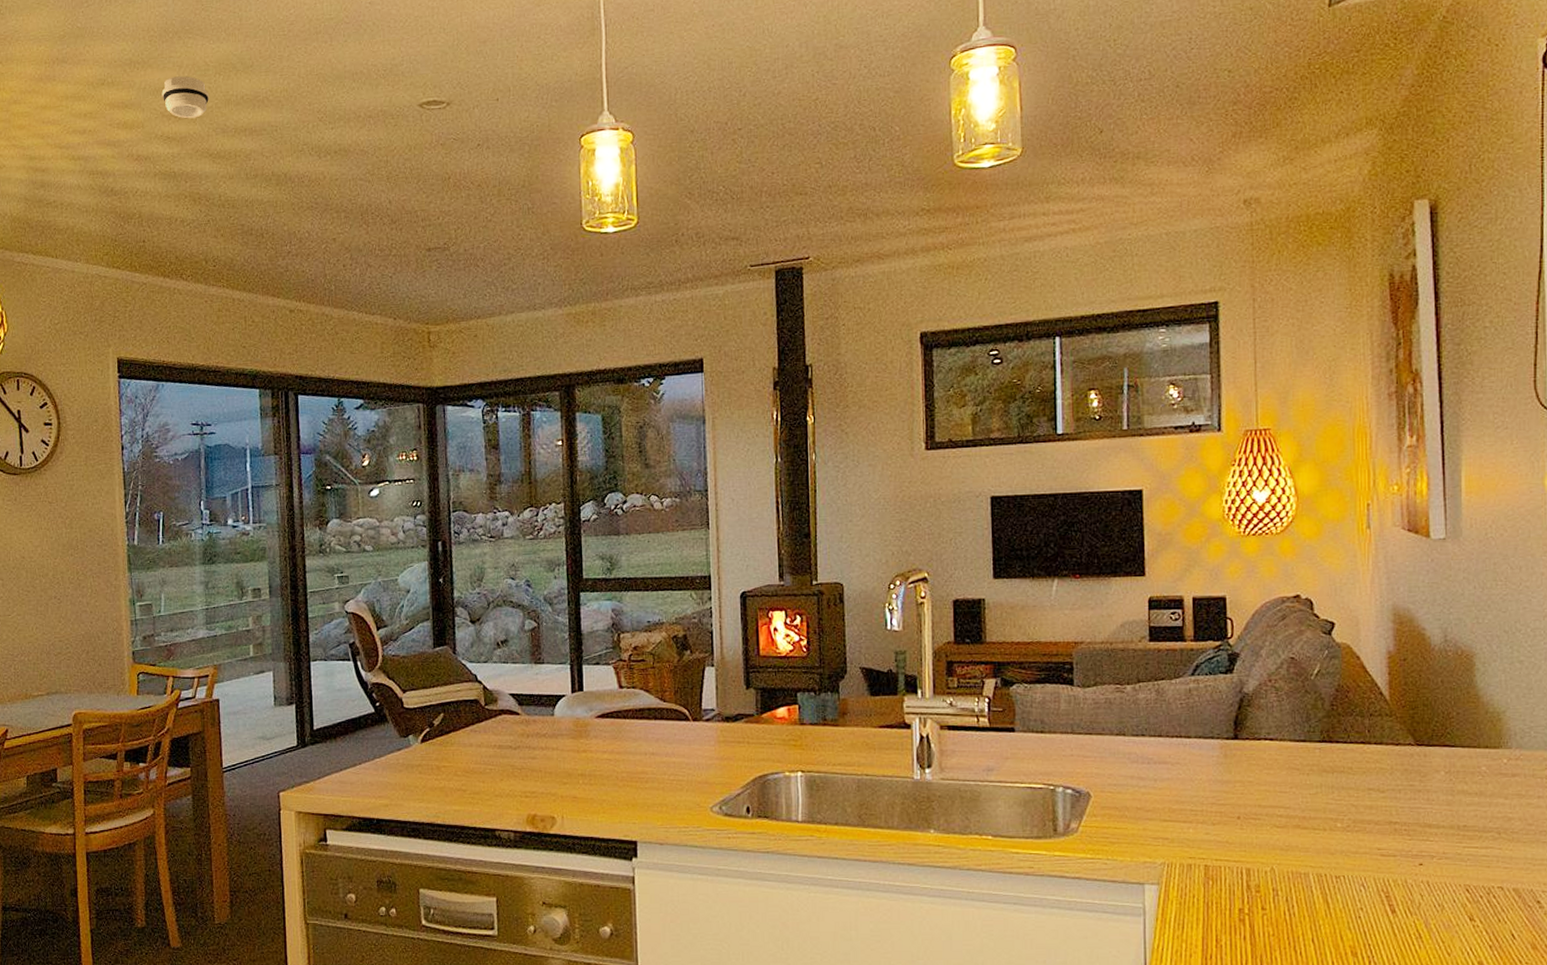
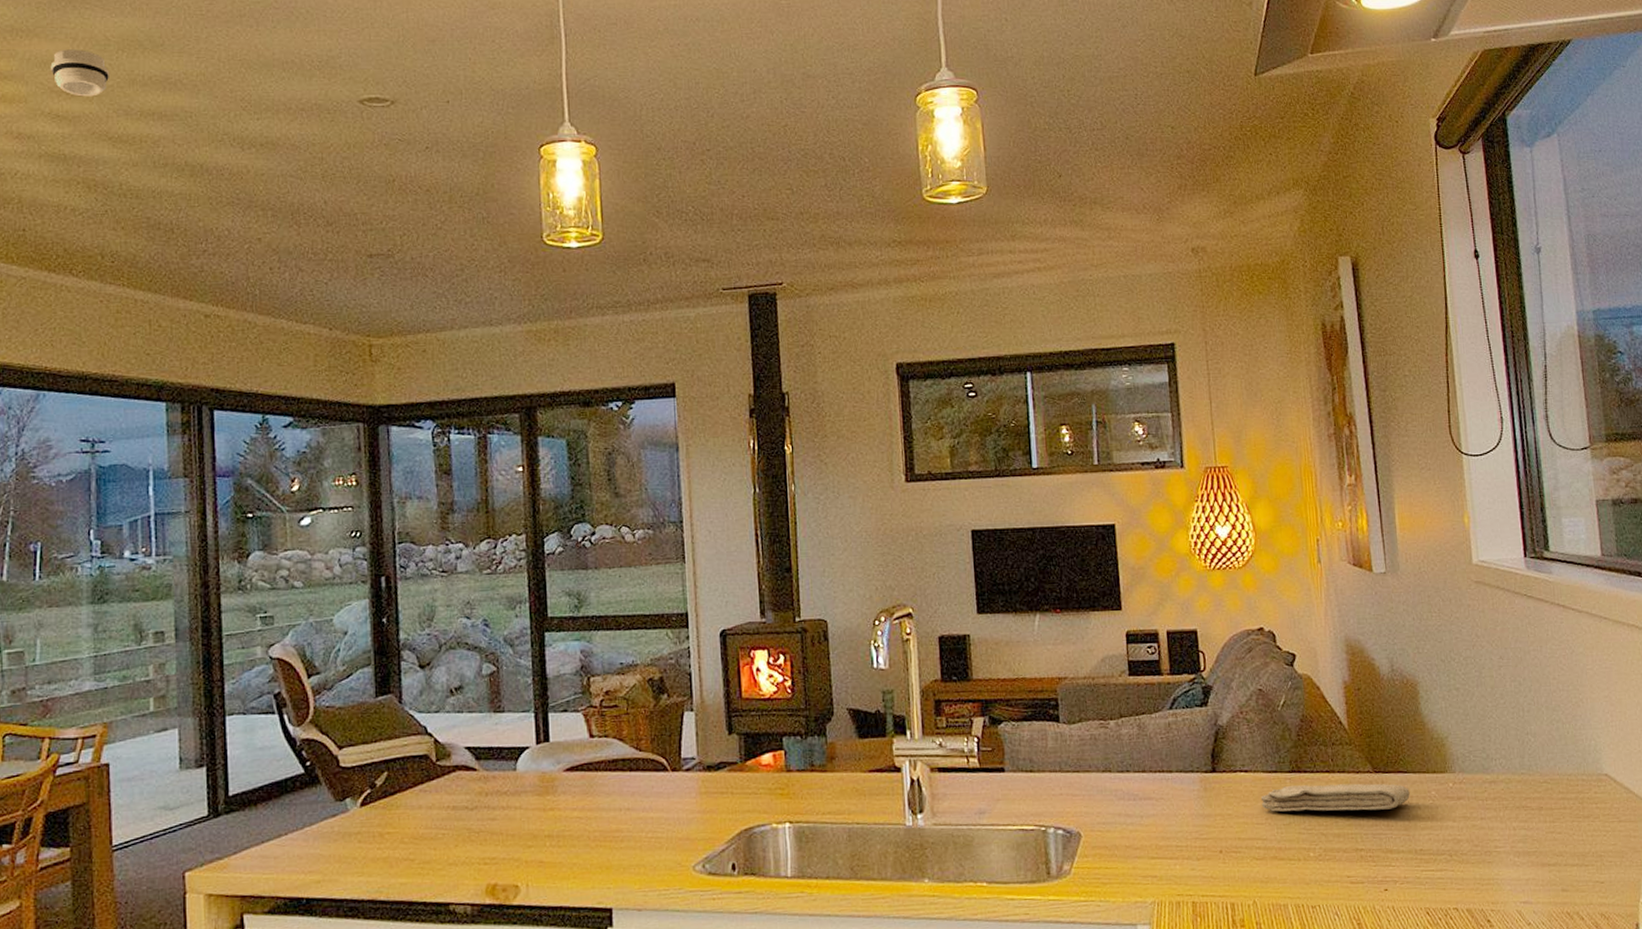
washcloth: none [1287,755,1456,784] -> present [1261,783,1410,812]

